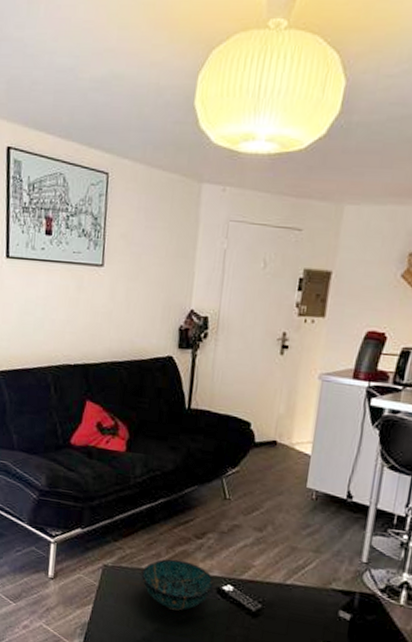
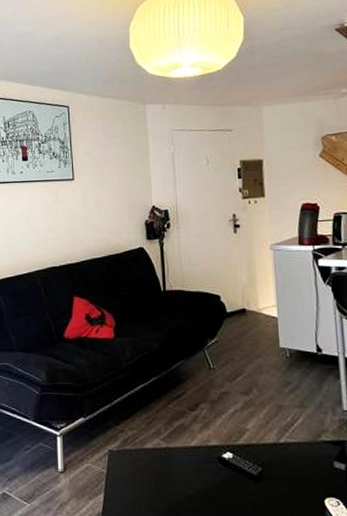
decorative bowl: present [141,559,215,611] -> none [145,434,215,486]

